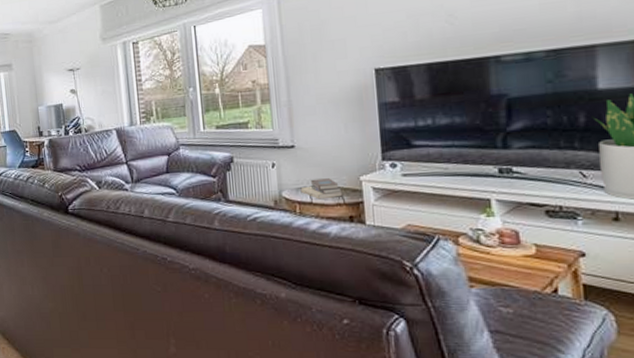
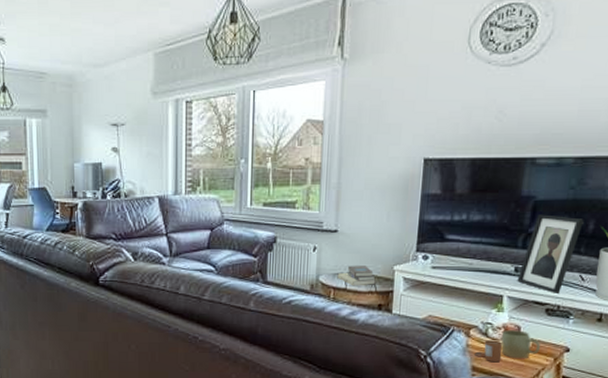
candle: none [469,247,502,272] -> present [475,340,502,363]
mug: none [497,235,547,267] -> present [500,330,540,359]
picture frame: none [504,111,572,193] -> present [517,214,584,293]

